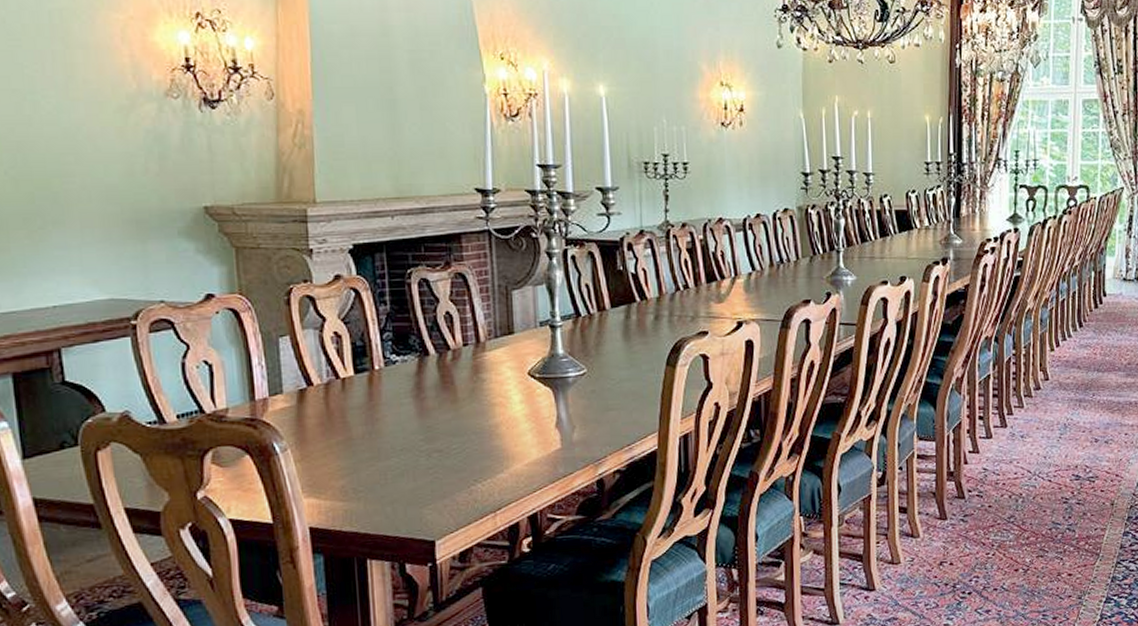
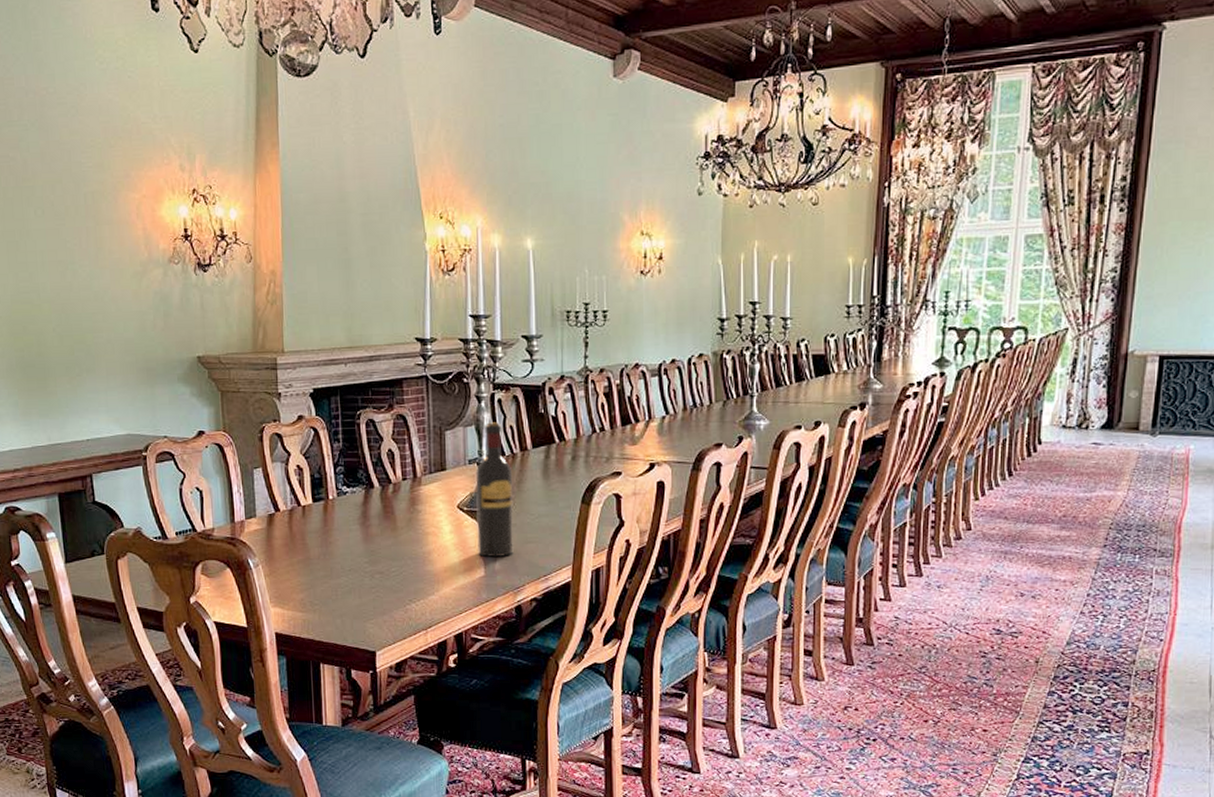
wine bottle: none [548,280,594,428] -> present [475,422,514,558]

